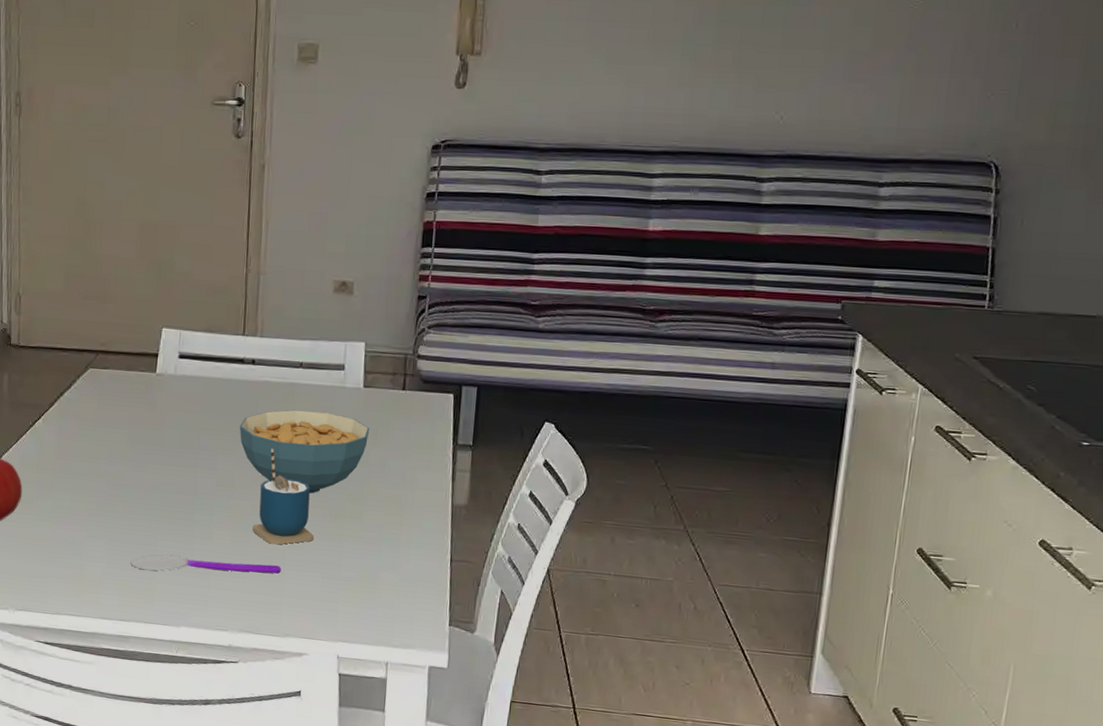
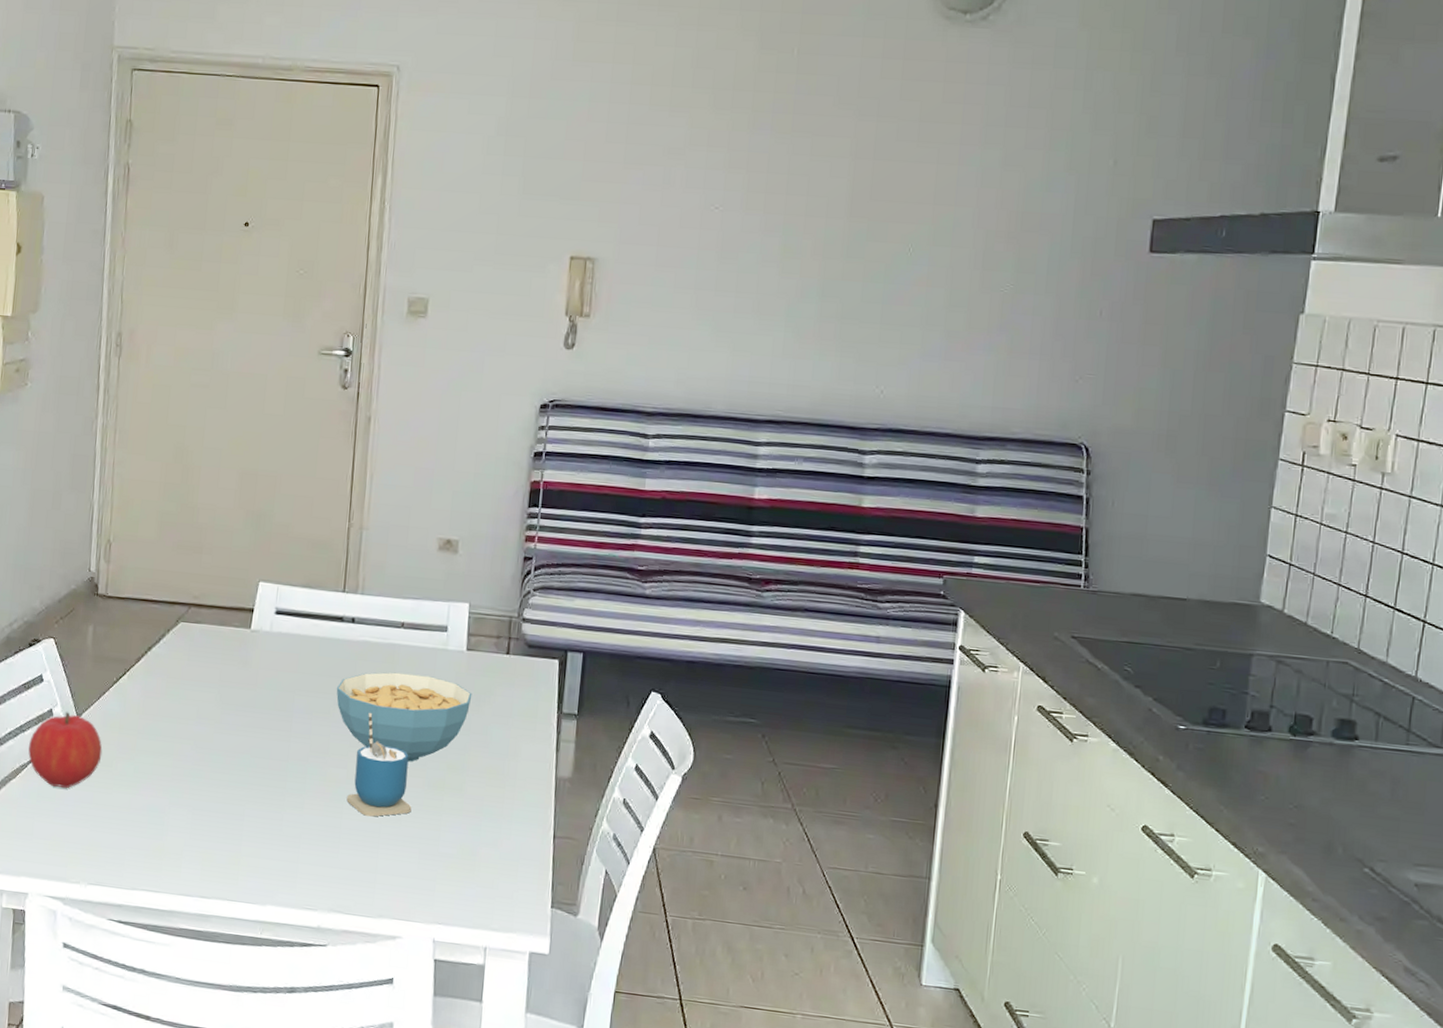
spoon: present [130,554,281,574] -> none [215,824,376,848]

